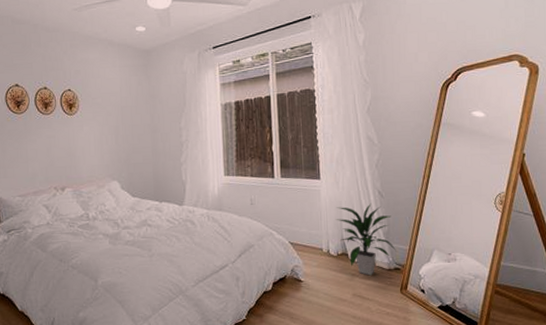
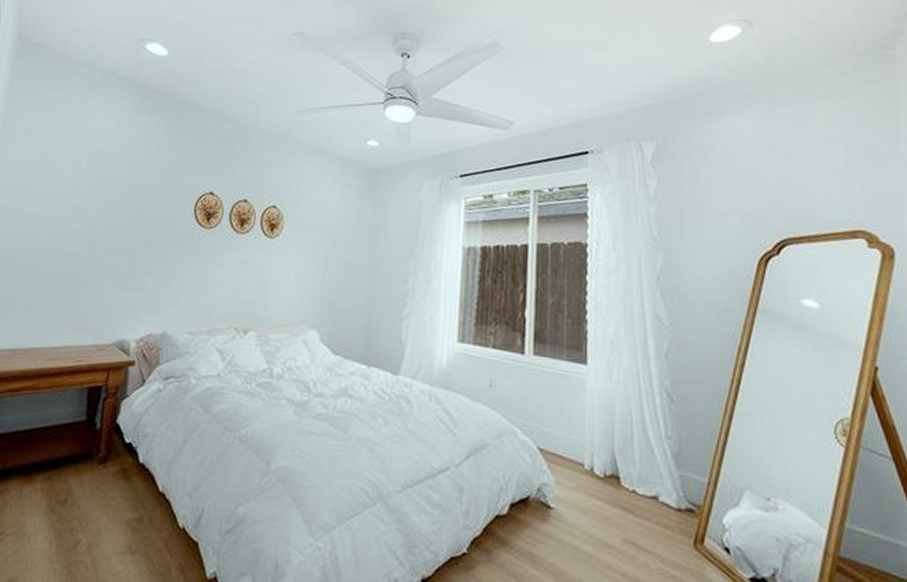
indoor plant: present [336,203,396,276] -> none [605,407,690,515]

